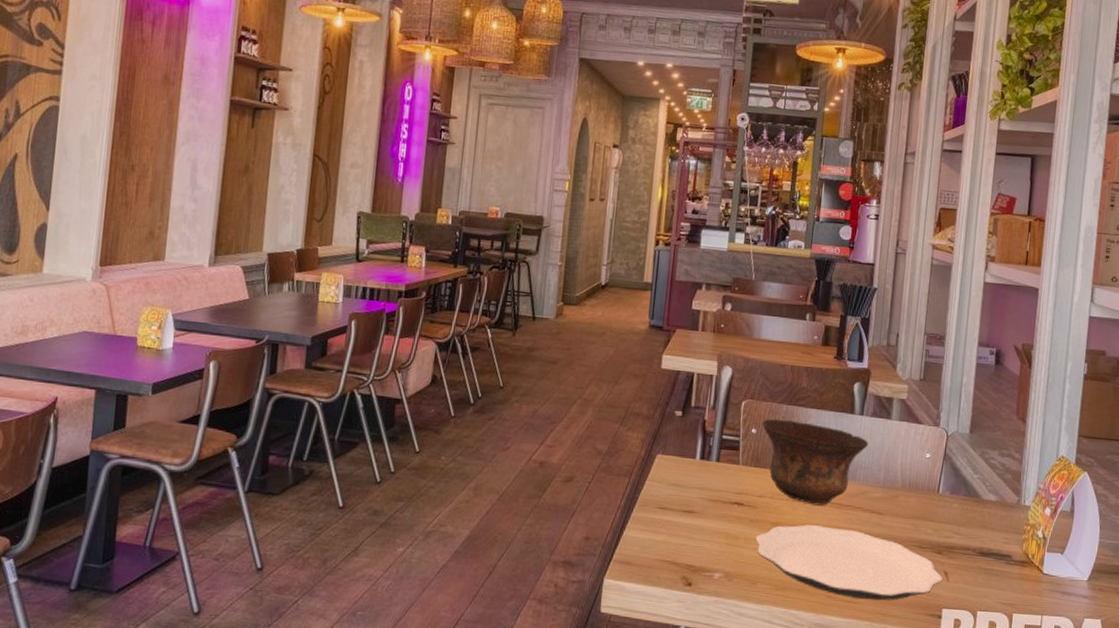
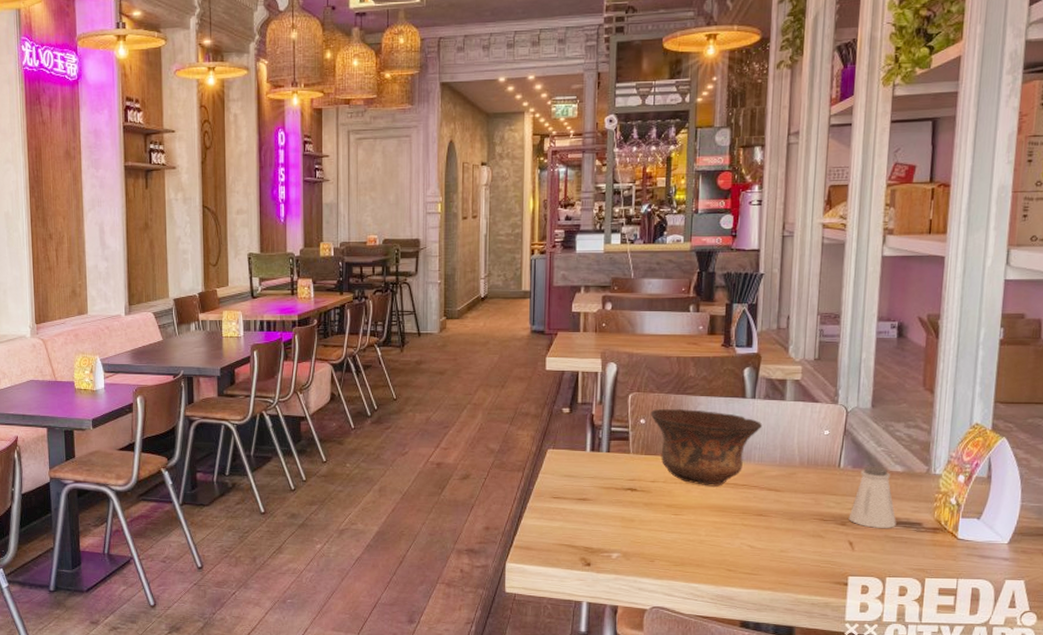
plate: present [755,525,943,601] -> none [650,505,847,572]
saltshaker: none [944,493,989,559] -> present [848,466,896,528]

